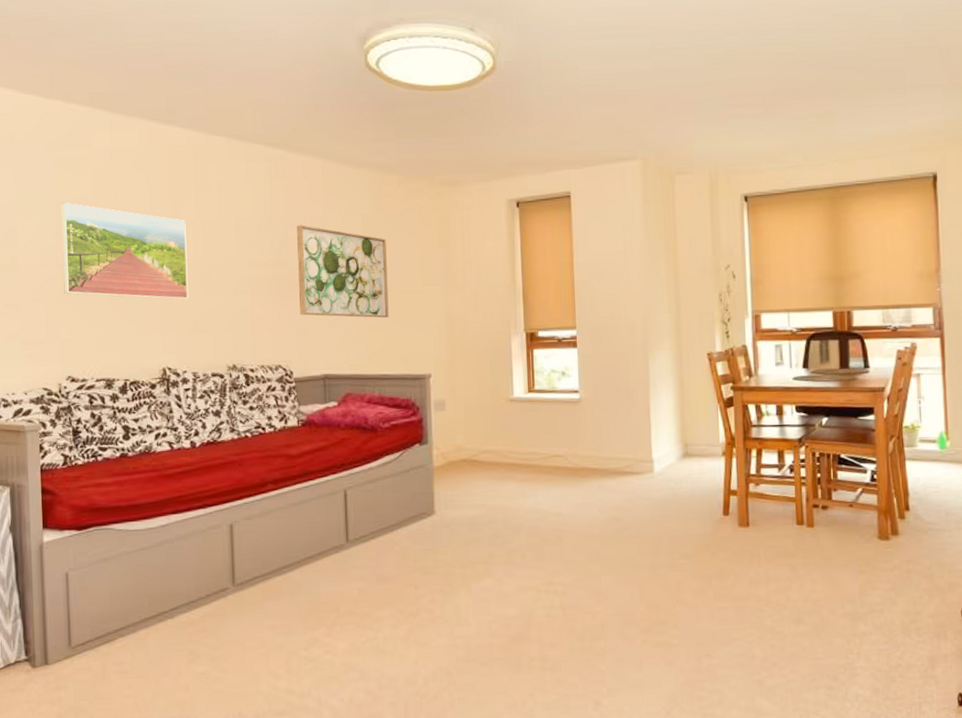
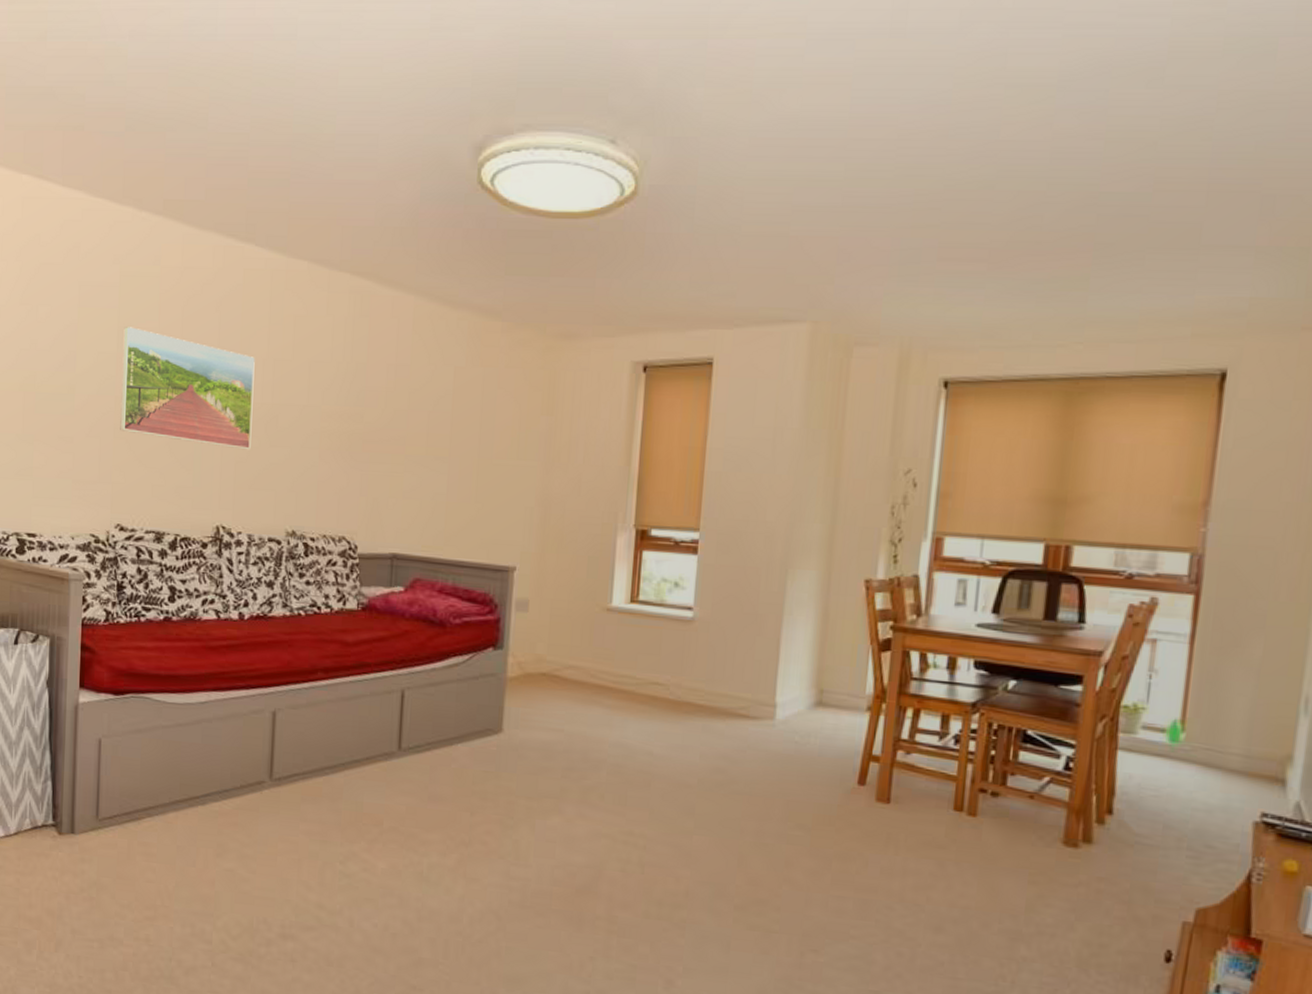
wall art: present [297,225,389,319] -> none [372,373,480,495]

